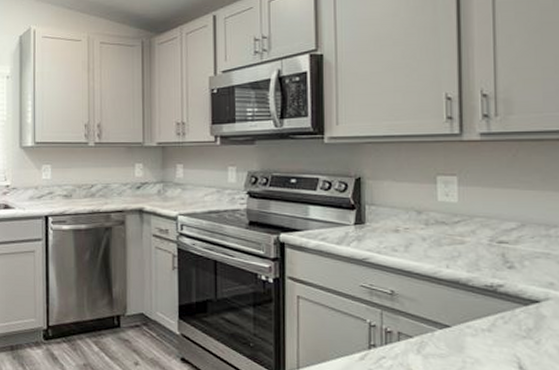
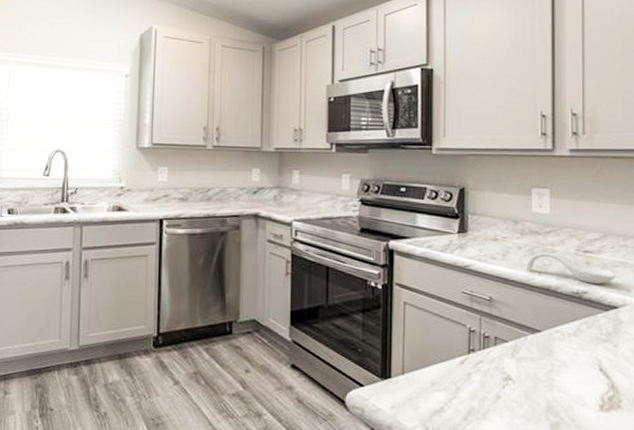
spoon rest: none [431,243,537,277] -> present [525,251,616,284]

